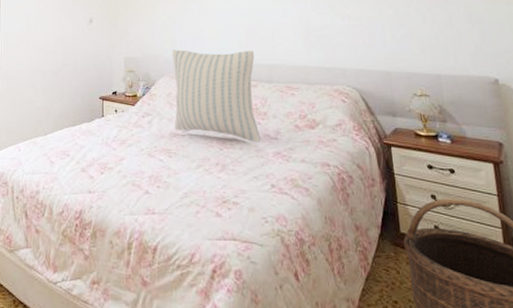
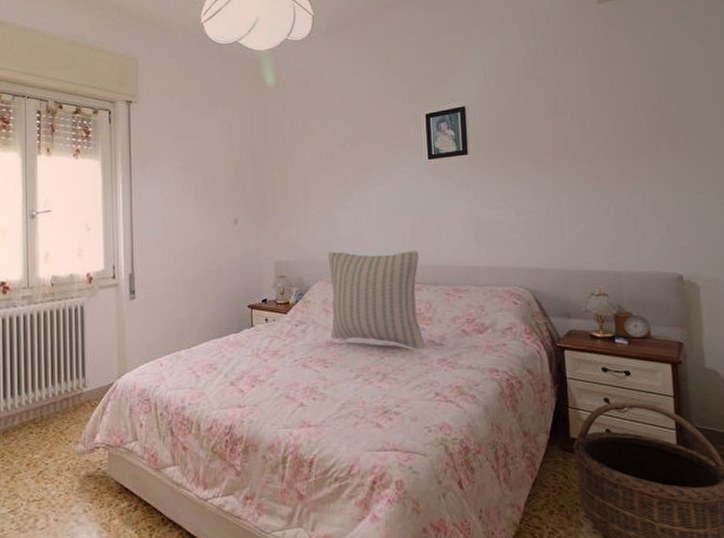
alarm clock: none [435,111,473,138] -> present [613,311,652,339]

